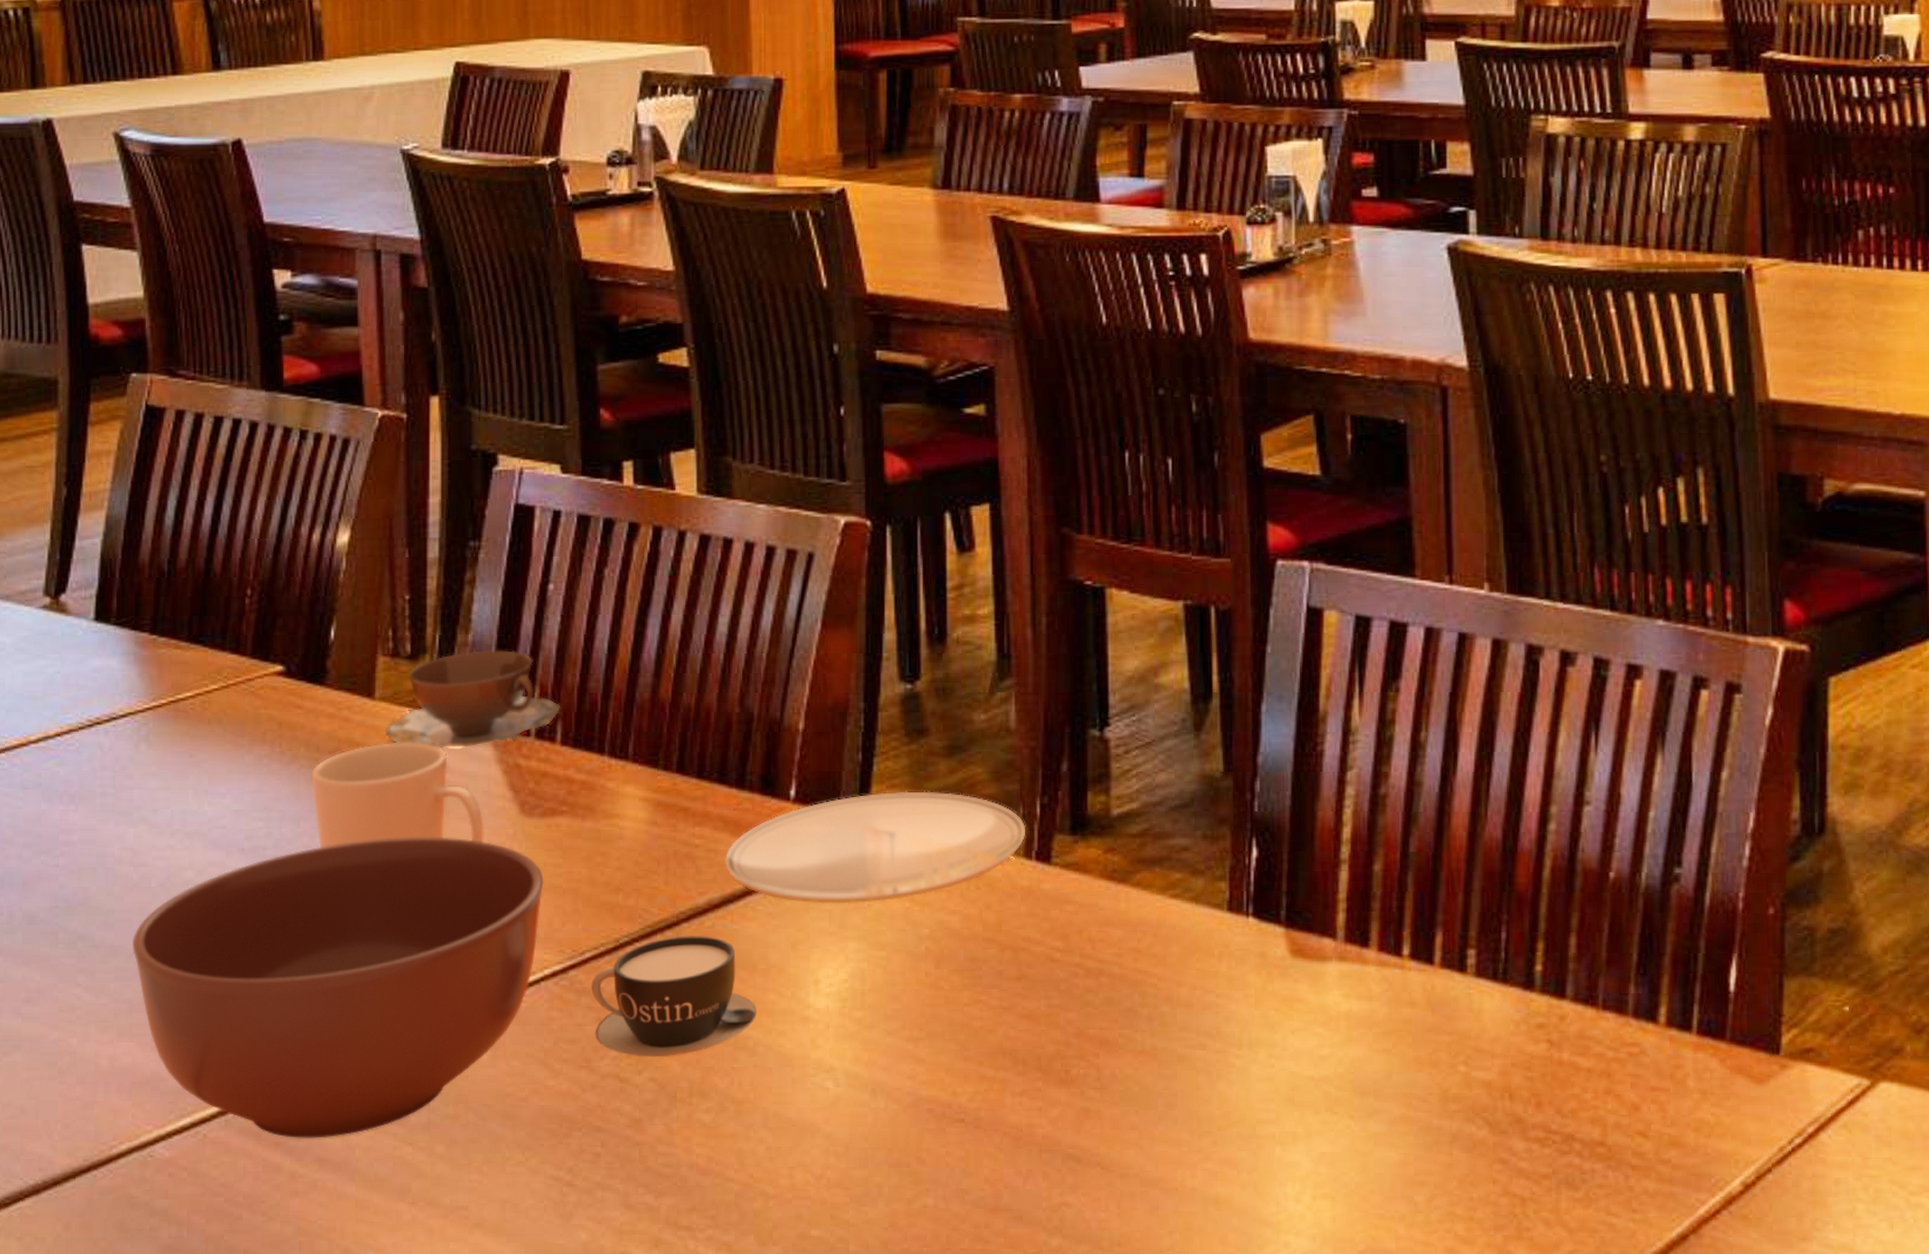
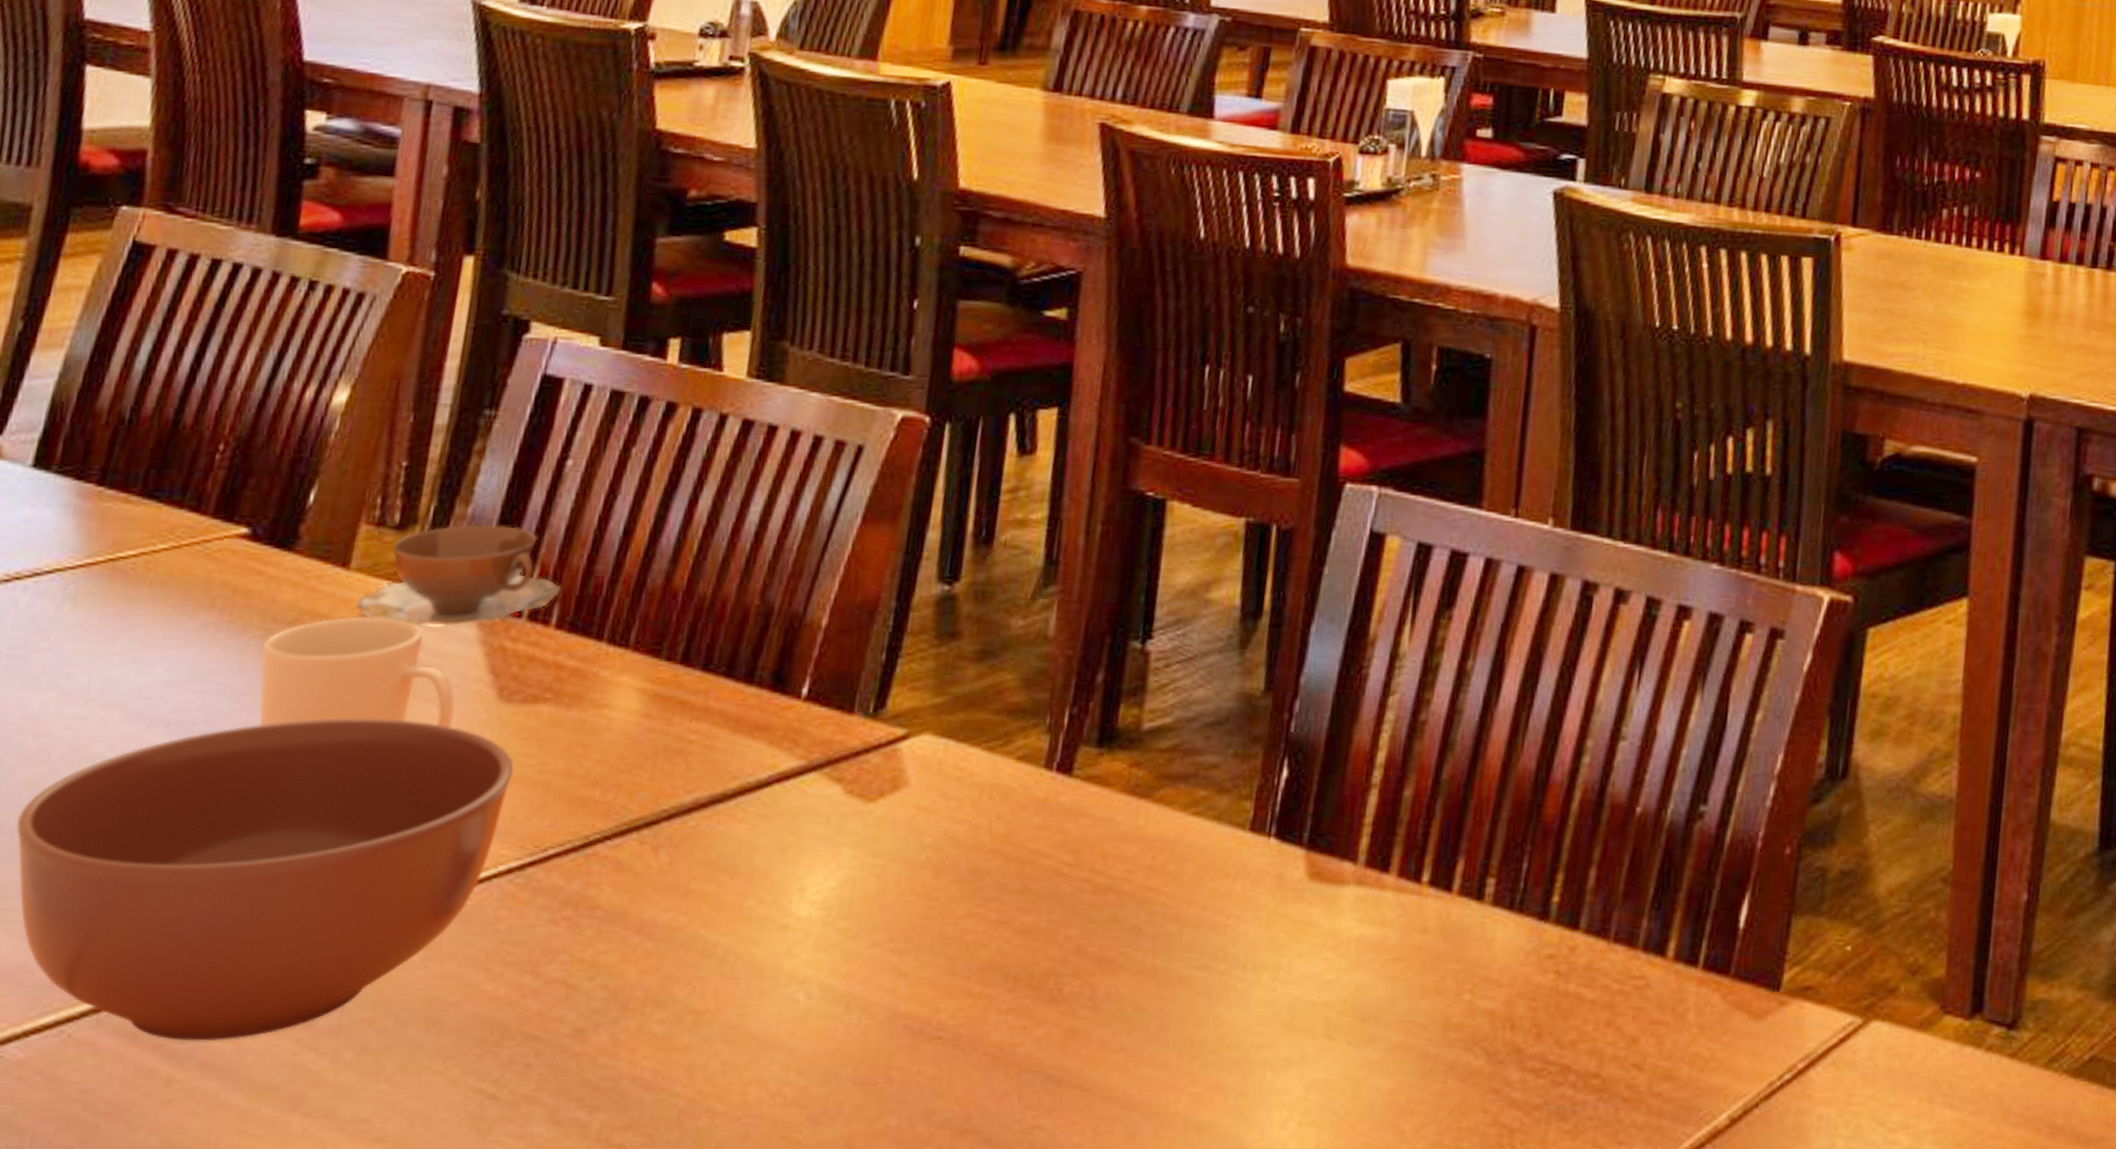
teacup: present [591,936,756,1058] -> none [546,835,732,963]
plate: present [724,791,1026,904] -> none [719,694,1051,809]

